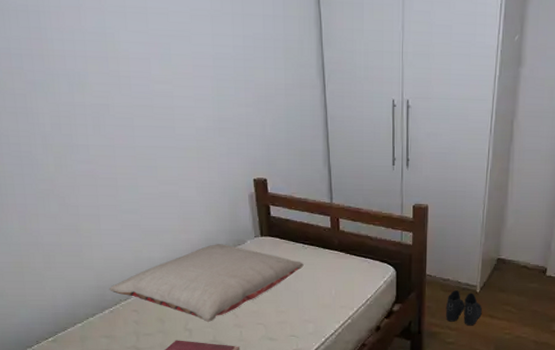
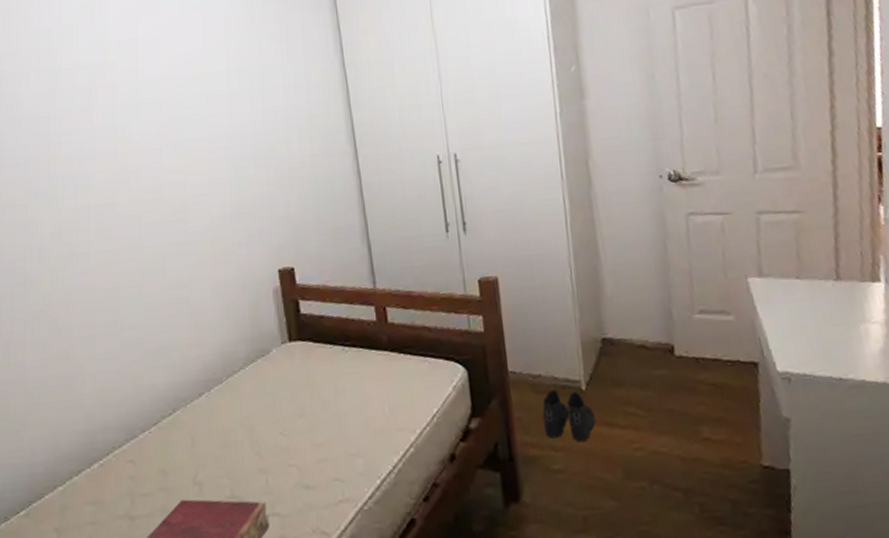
pillow: present [109,244,304,322] -> none [101,357,346,469]

